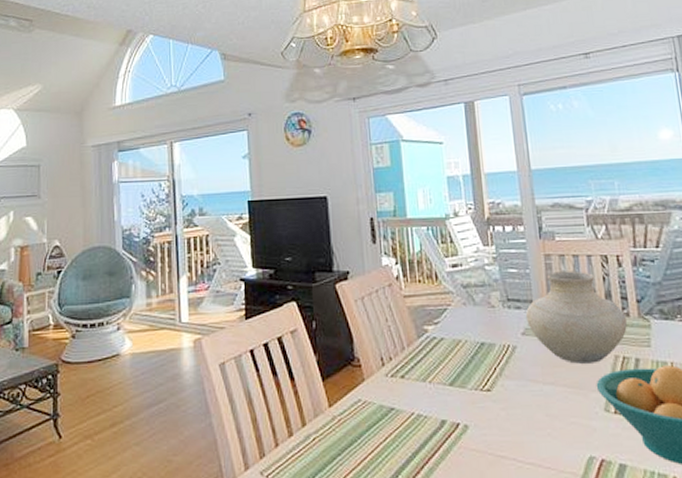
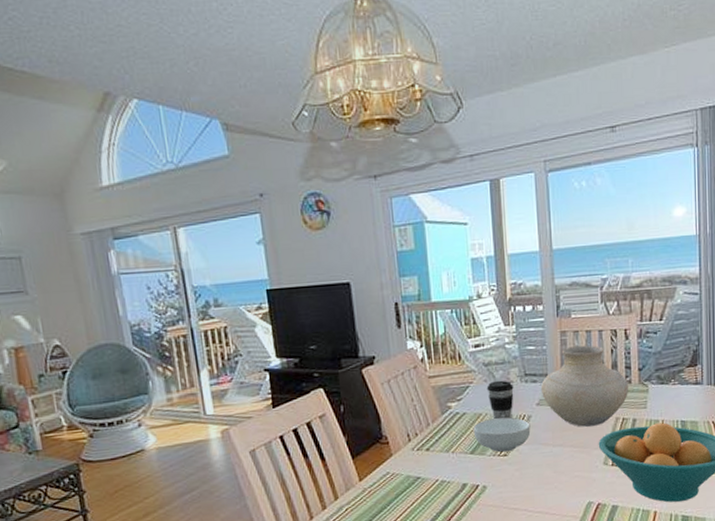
cereal bowl: none [452,346,517,387] -> present [473,417,531,453]
coffee cup: none [466,304,496,348] -> present [486,380,514,420]

